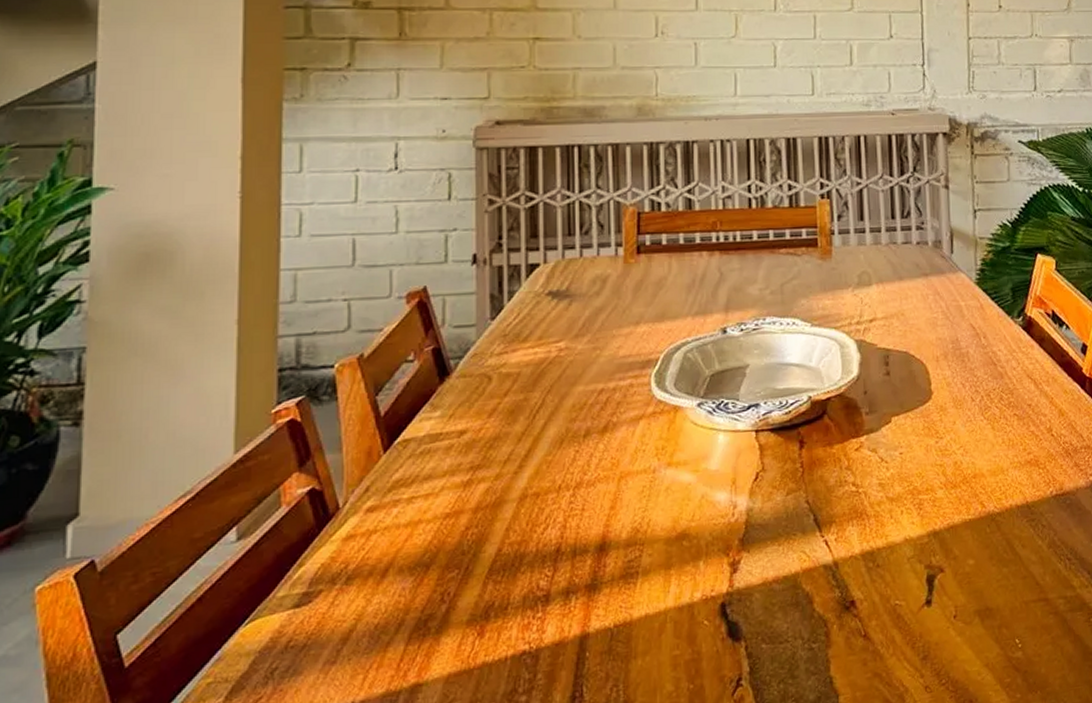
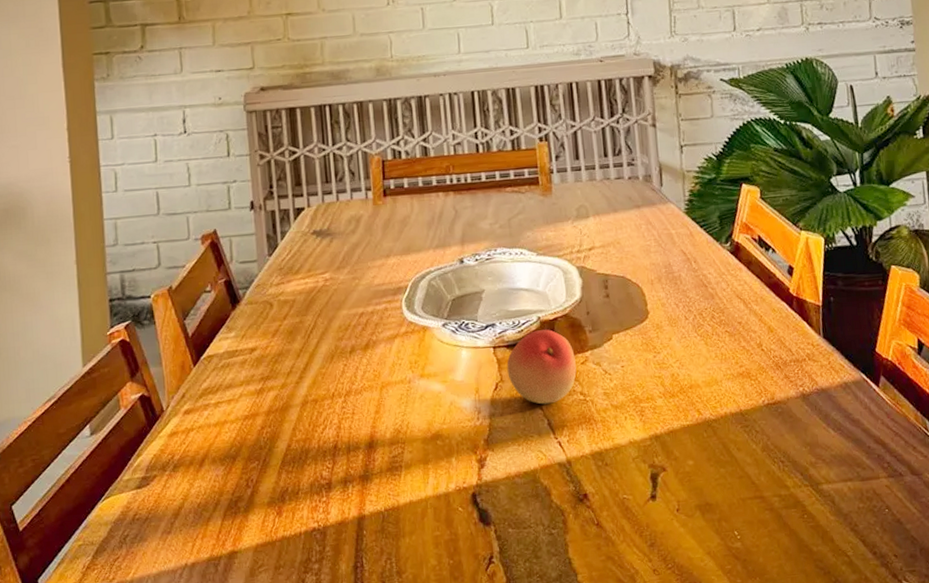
fruit: none [770,411,849,497] -> present [506,329,577,405]

